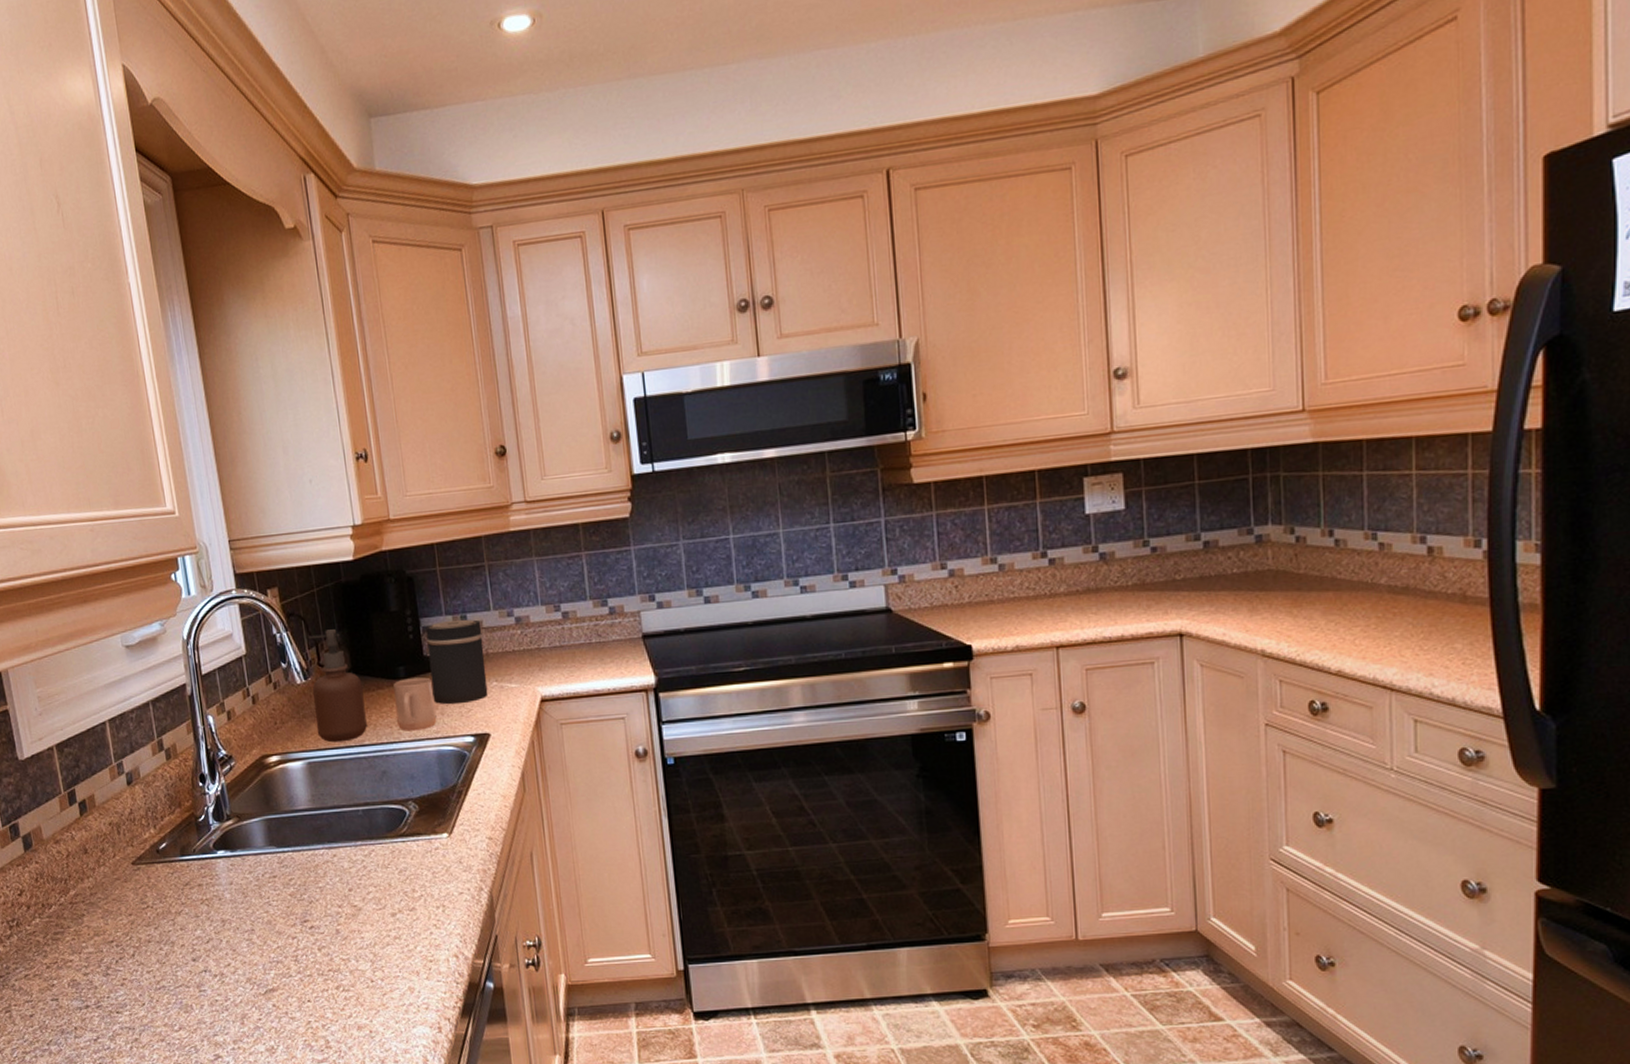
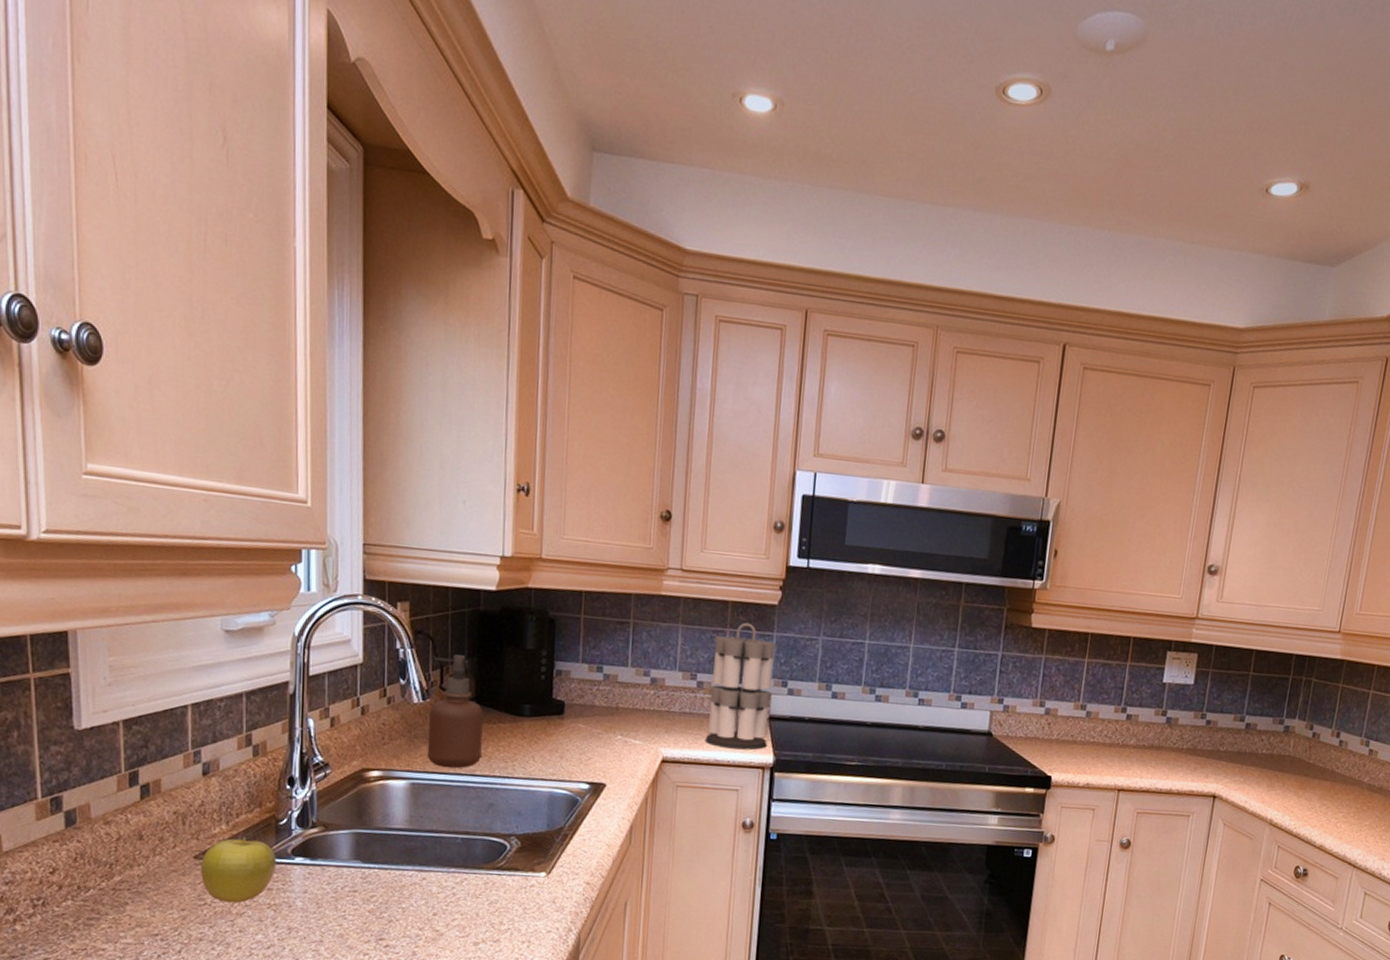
fruit: none [138,838,203,903] -> present [200,837,276,903]
mug: present [393,677,437,732] -> none [514,717,557,770]
cylinder: present [425,619,489,705] -> none [555,668,616,752]
spice rack: none [571,541,647,677] -> present [704,622,777,751]

